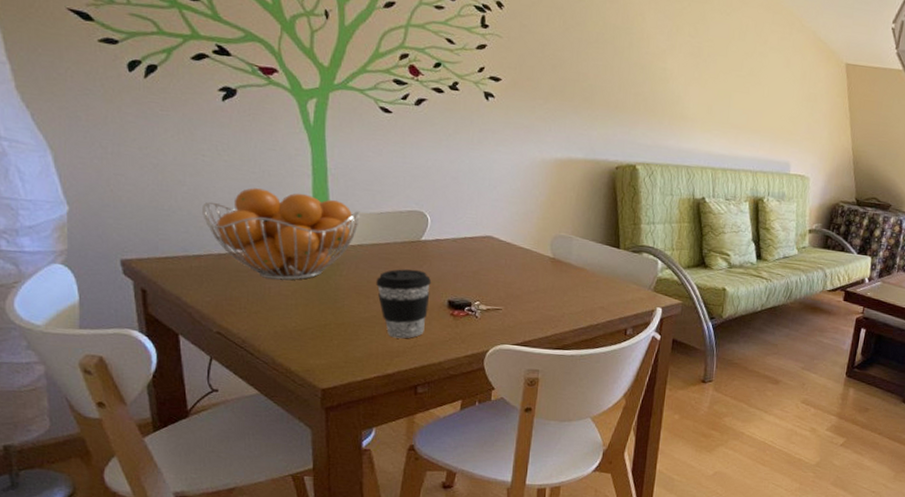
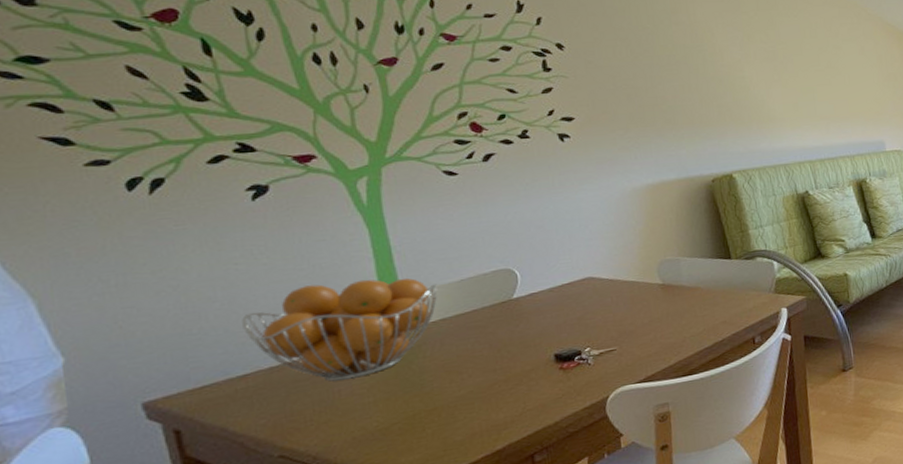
coffee cup: present [376,269,432,339] -> none [467,330,533,410]

